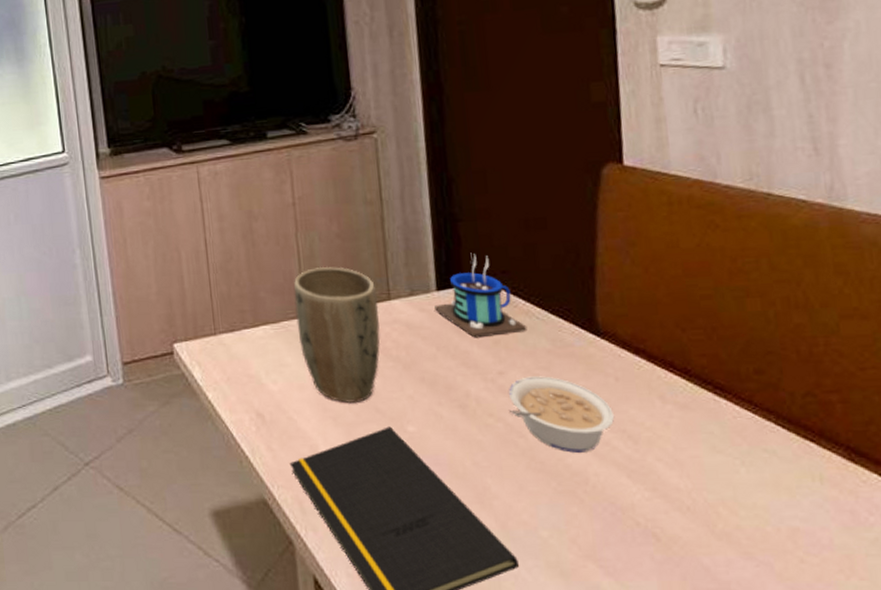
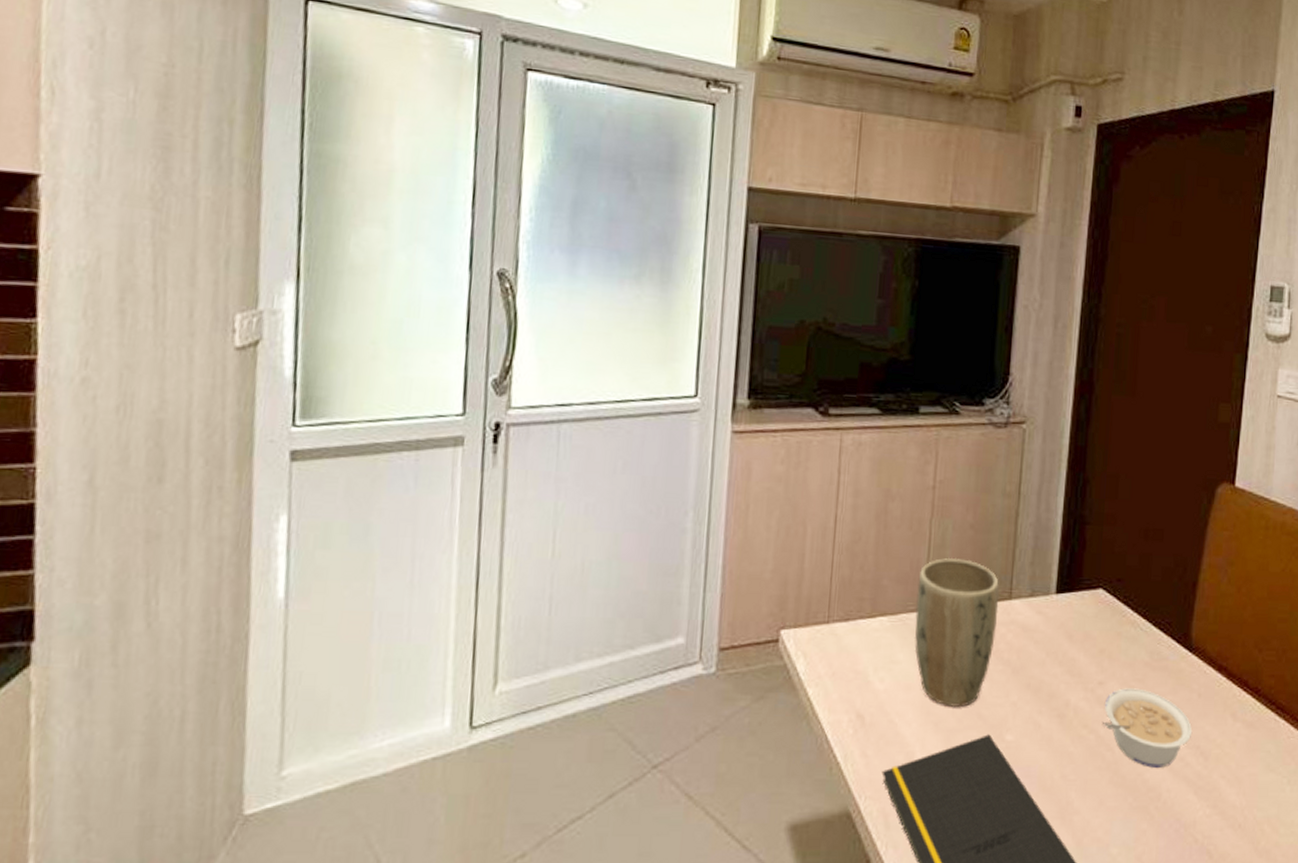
mug: present [434,252,527,338] -> none [1051,557,1131,646]

